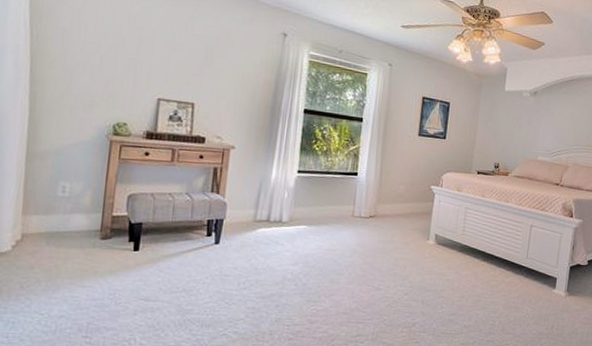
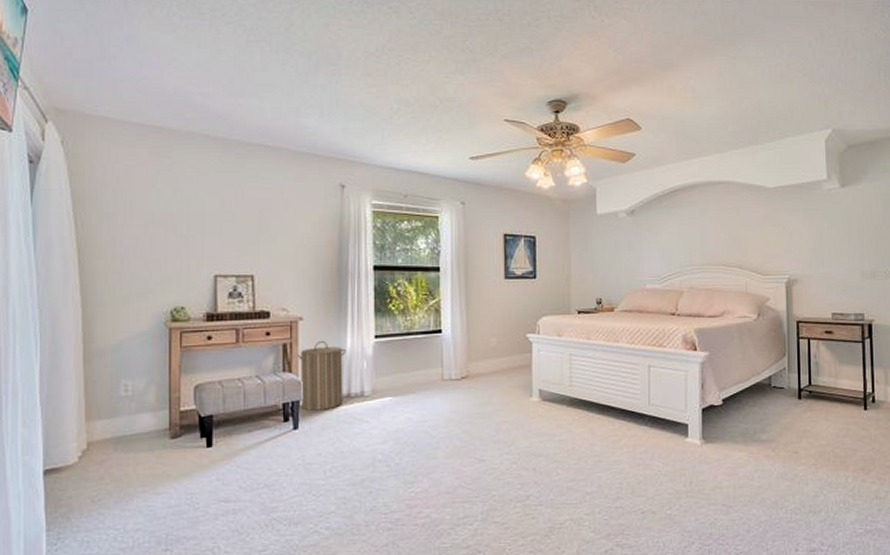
laundry hamper: none [224,168,270,231] -> present [296,340,346,411]

